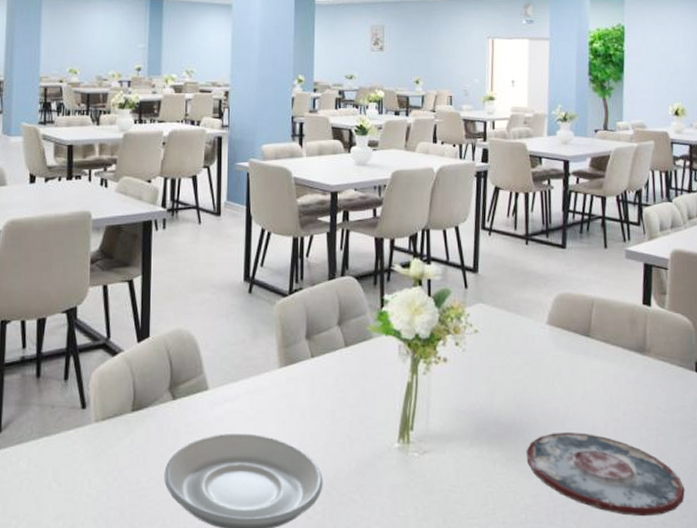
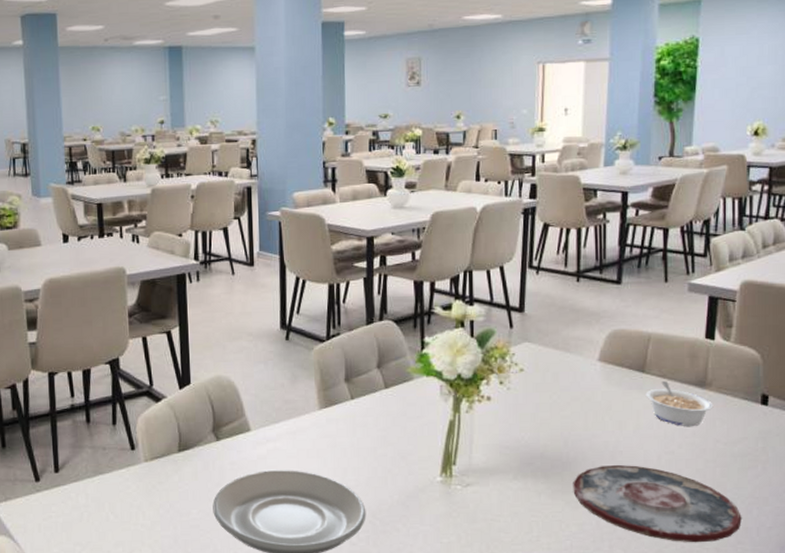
legume: none [591,347,653,393] -> present [645,381,714,426]

